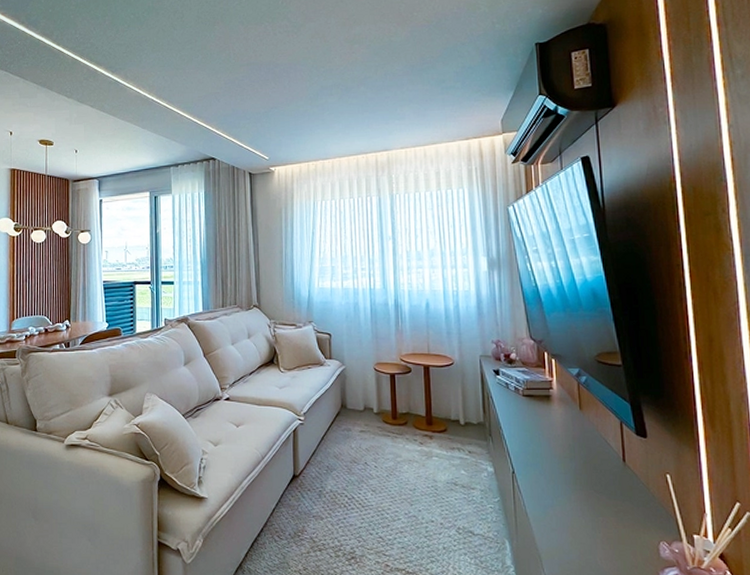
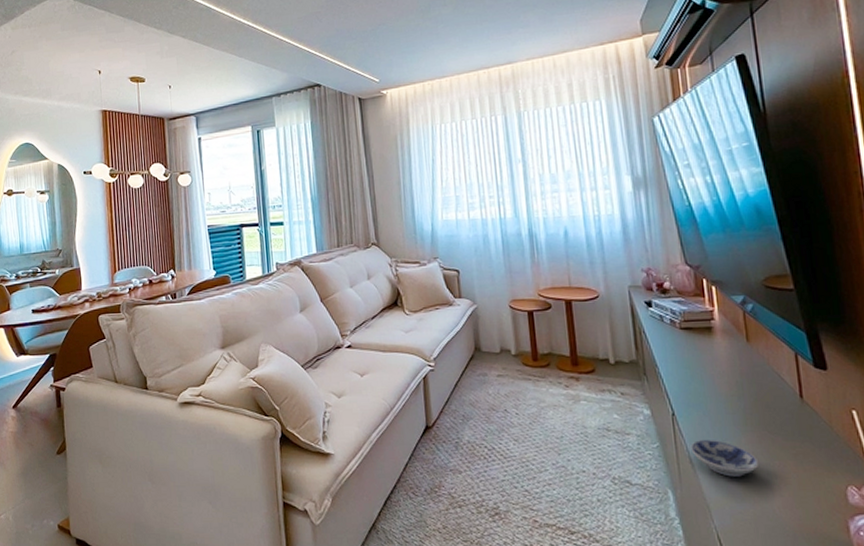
bowl: none [527,496,586,530] -> present [690,440,759,477]

